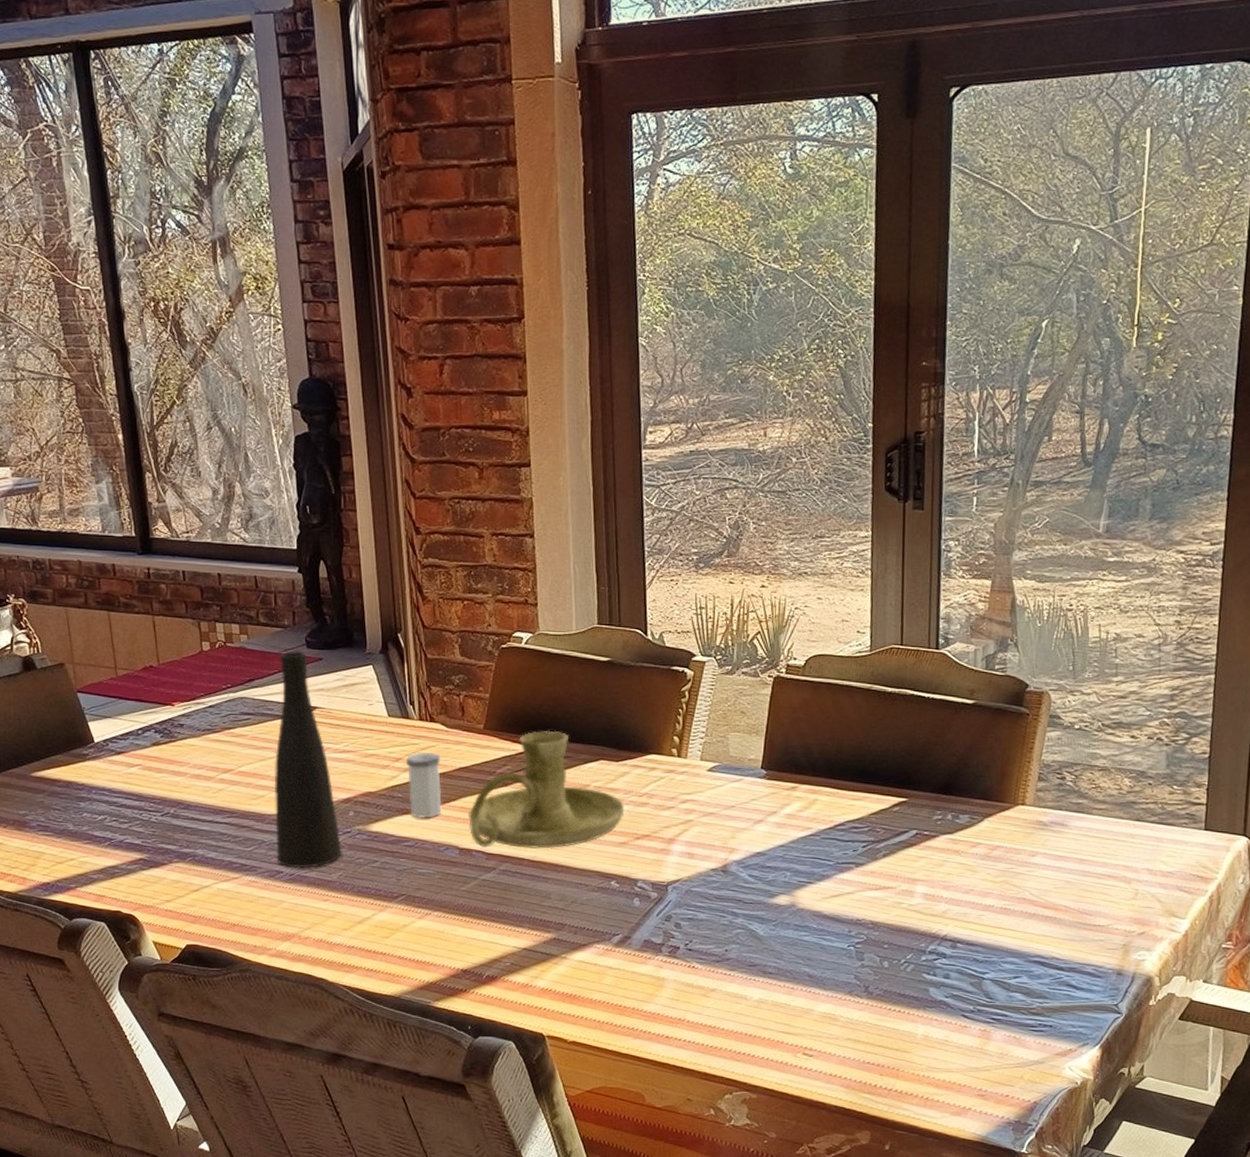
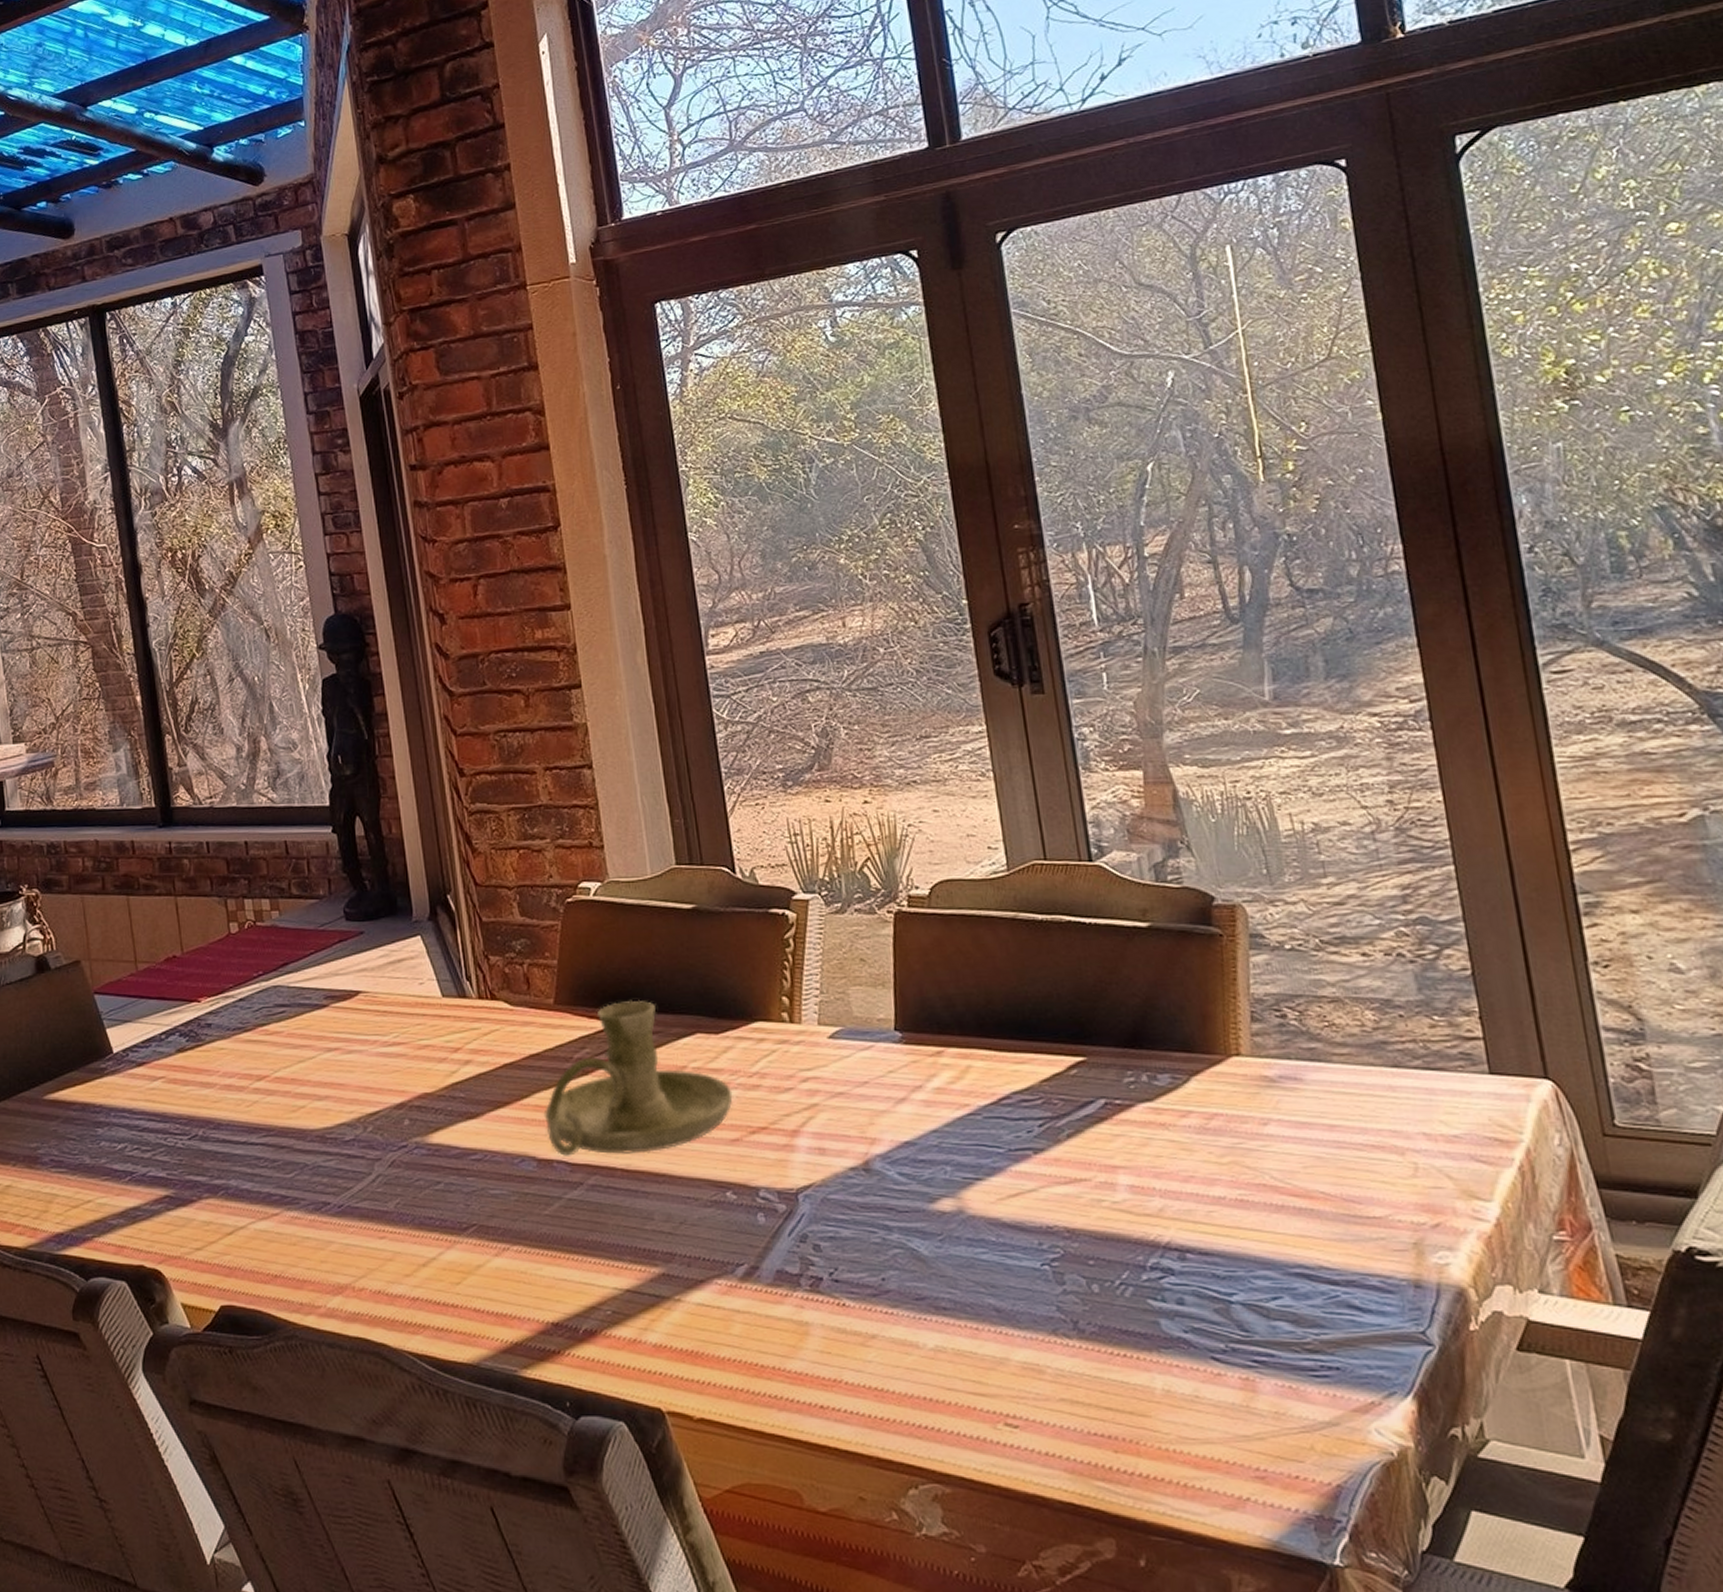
vase: present [274,650,343,869] -> none [315,924,400,1198]
salt shaker: present [406,751,442,819] -> none [467,1037,513,1124]

